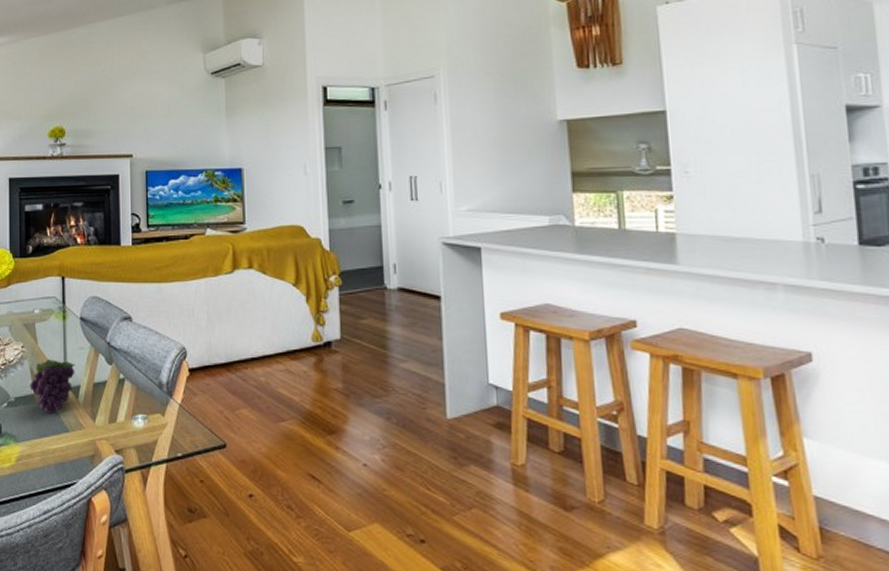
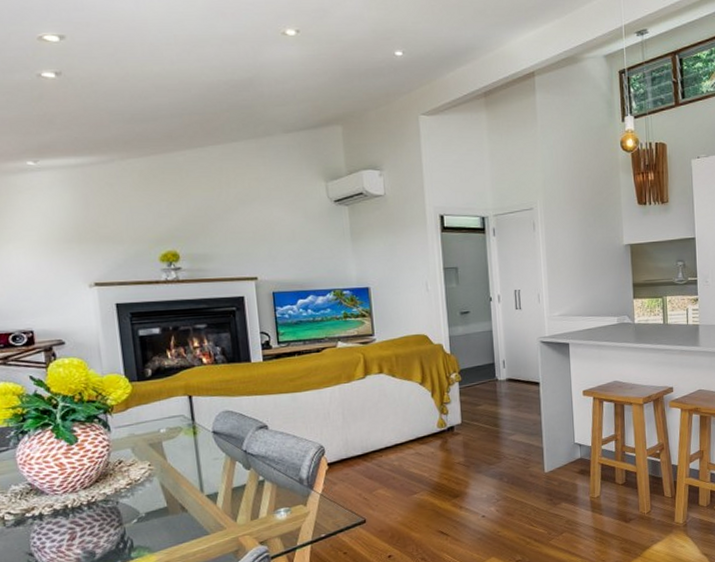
fruit: present [30,359,75,413] -> none [161,472,212,522]

